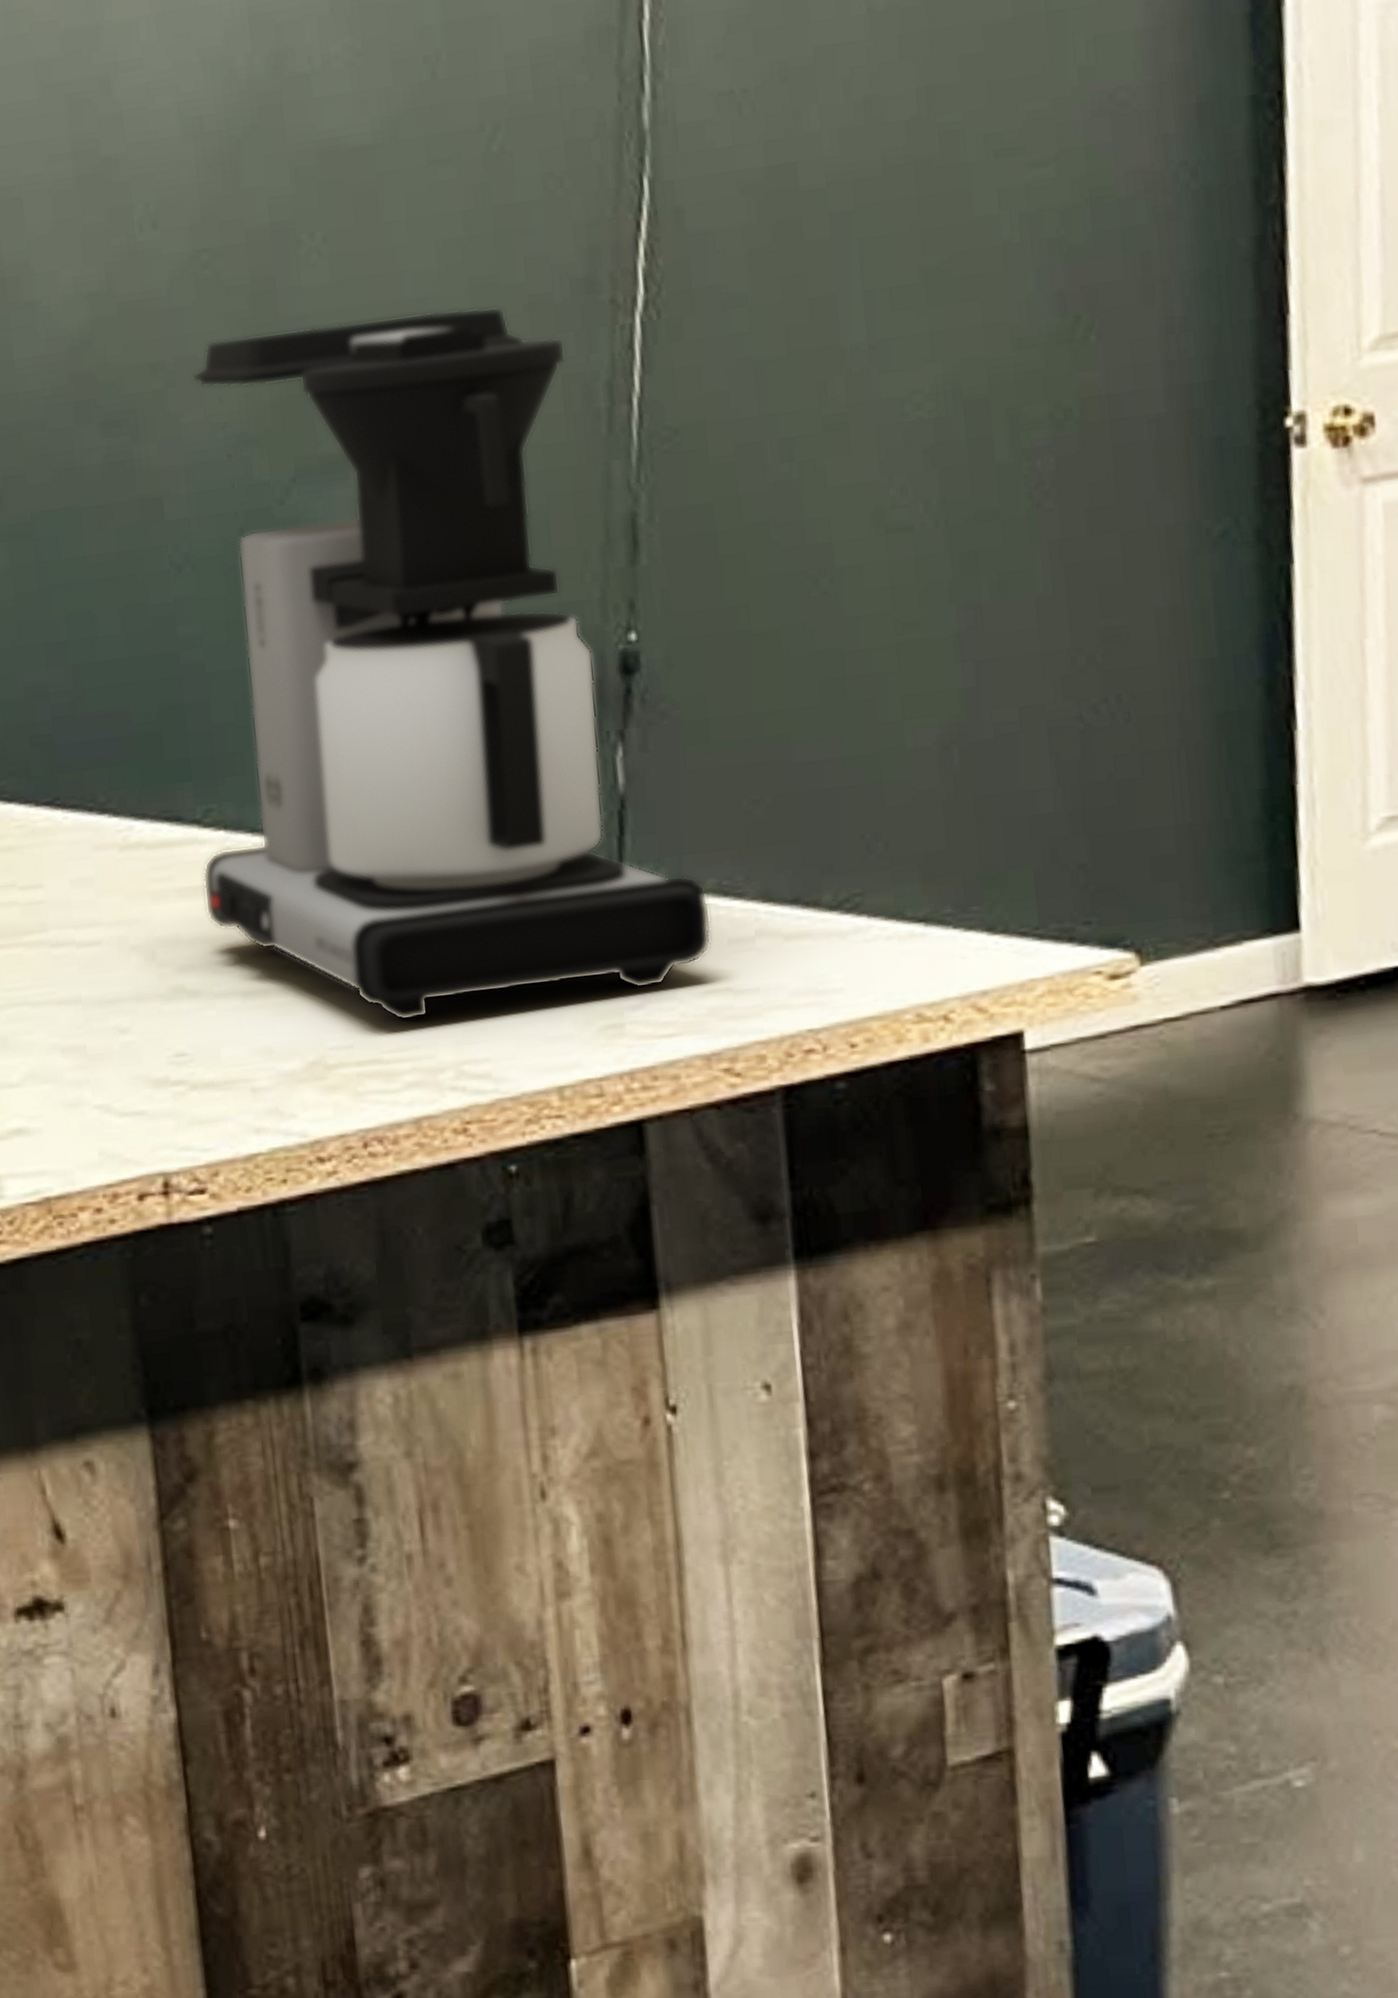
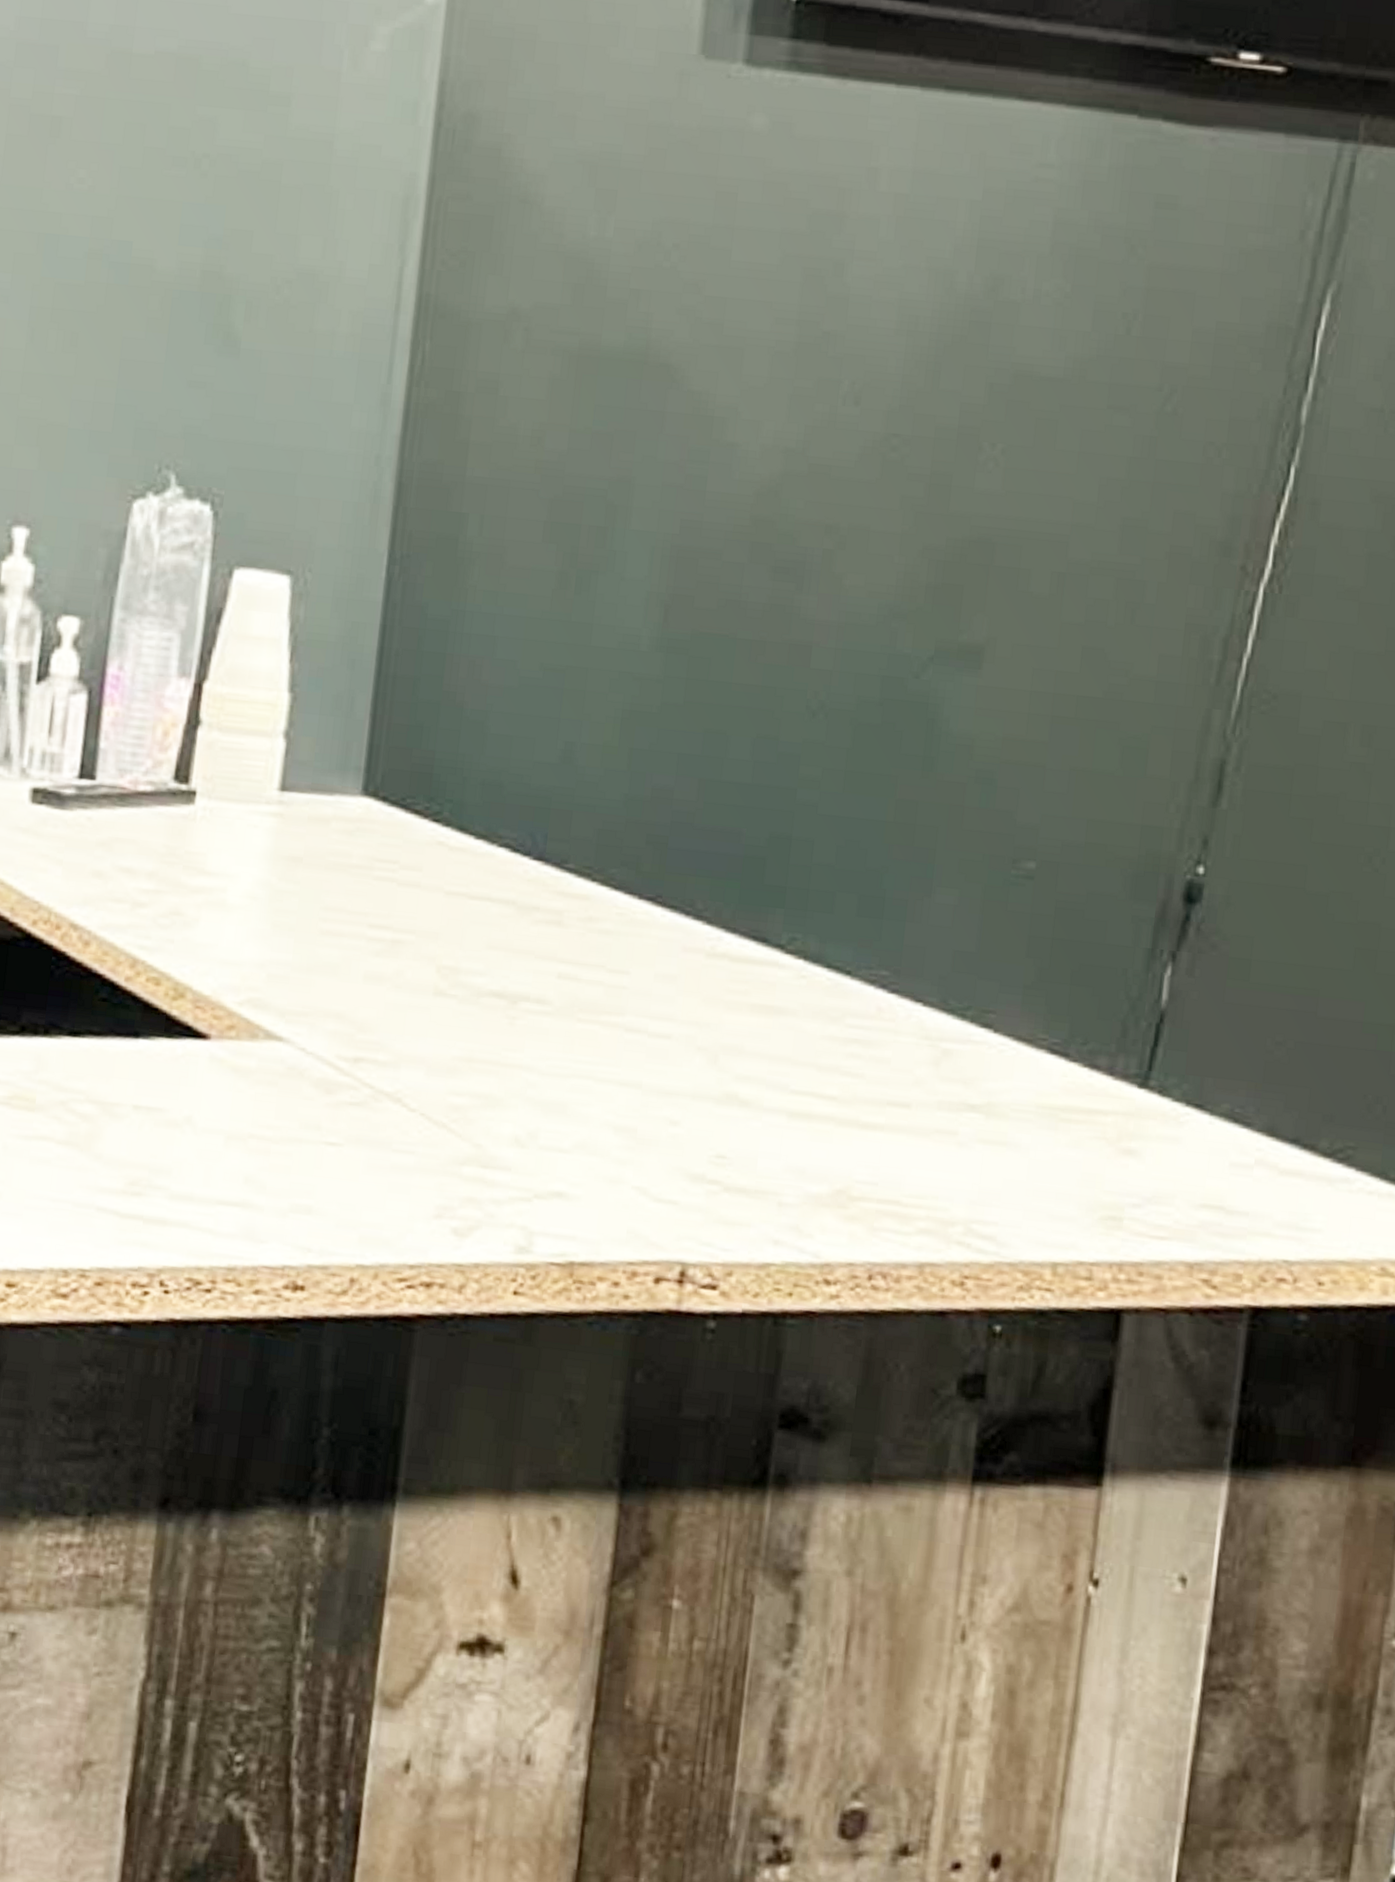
coffee maker: present [192,306,712,1022] -> none [771,517,1220,1191]

